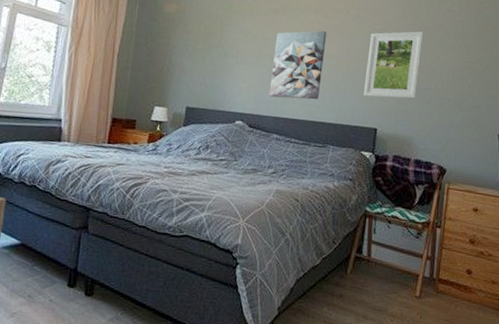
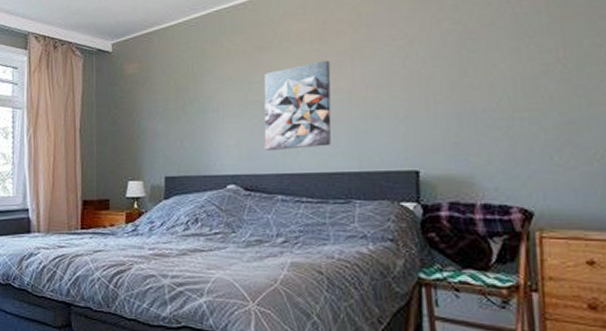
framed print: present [363,31,424,99] -> none [391,36,471,132]

